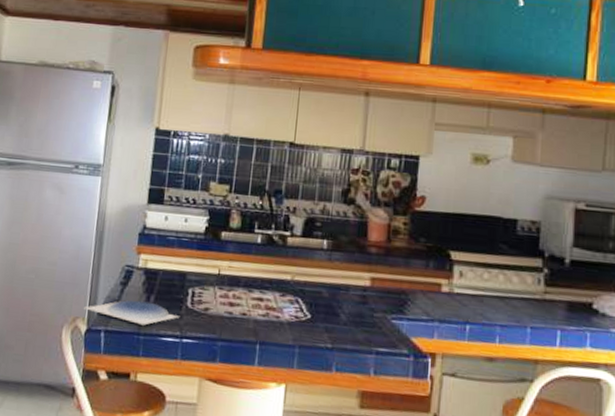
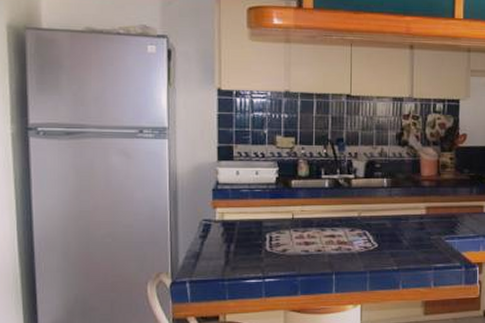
bowl: present [84,300,179,326] -> none [166,250,260,272]

